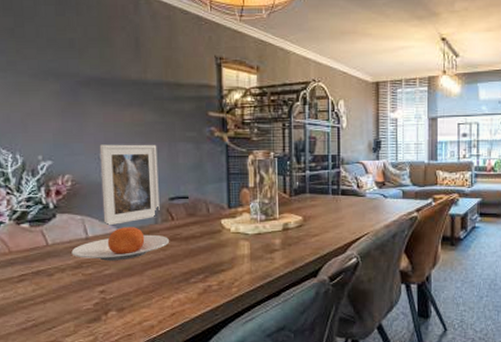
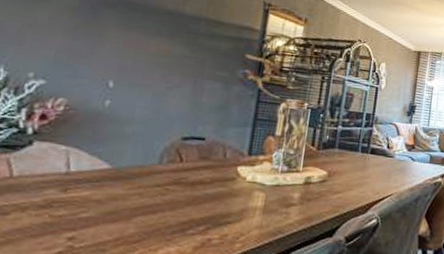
plate: present [71,227,170,261] -> none [41,164,173,203]
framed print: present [99,144,160,226] -> none [94,70,181,162]

